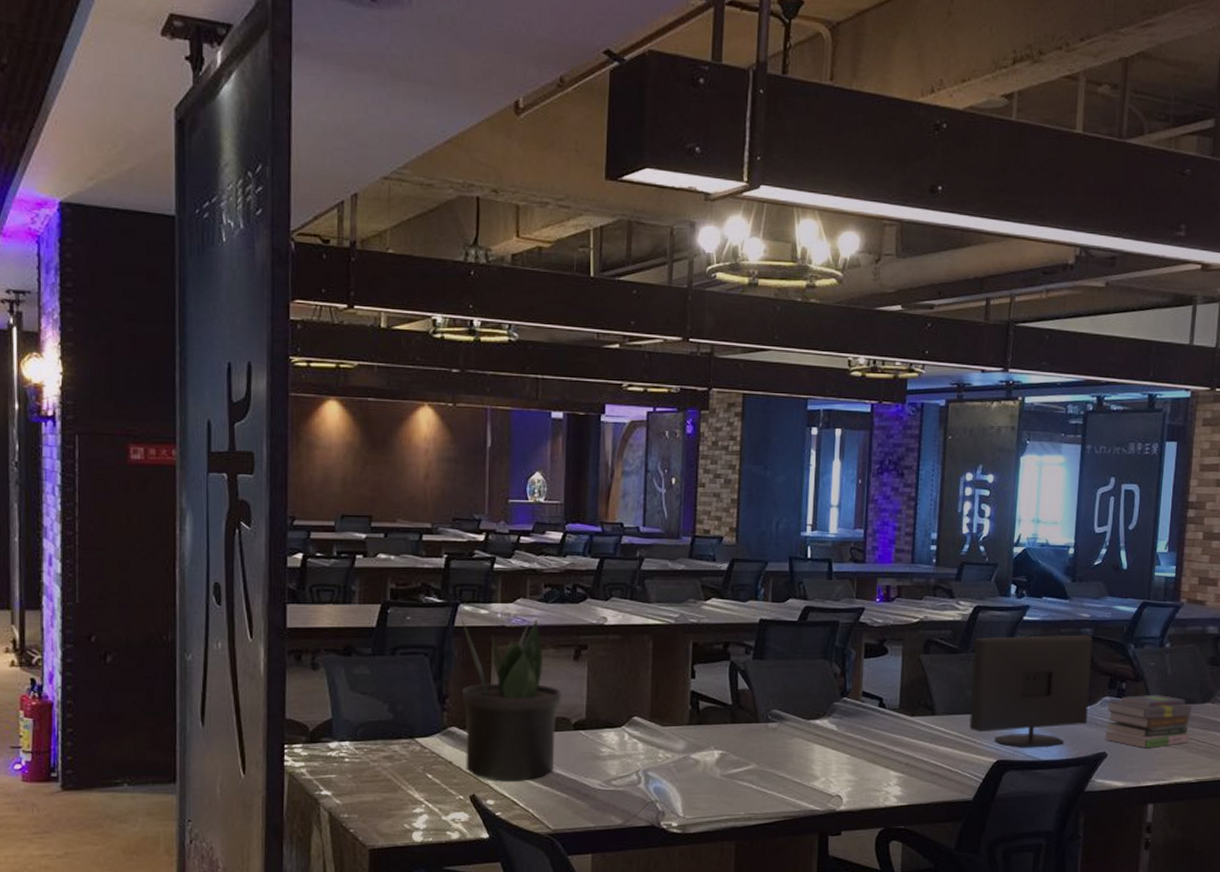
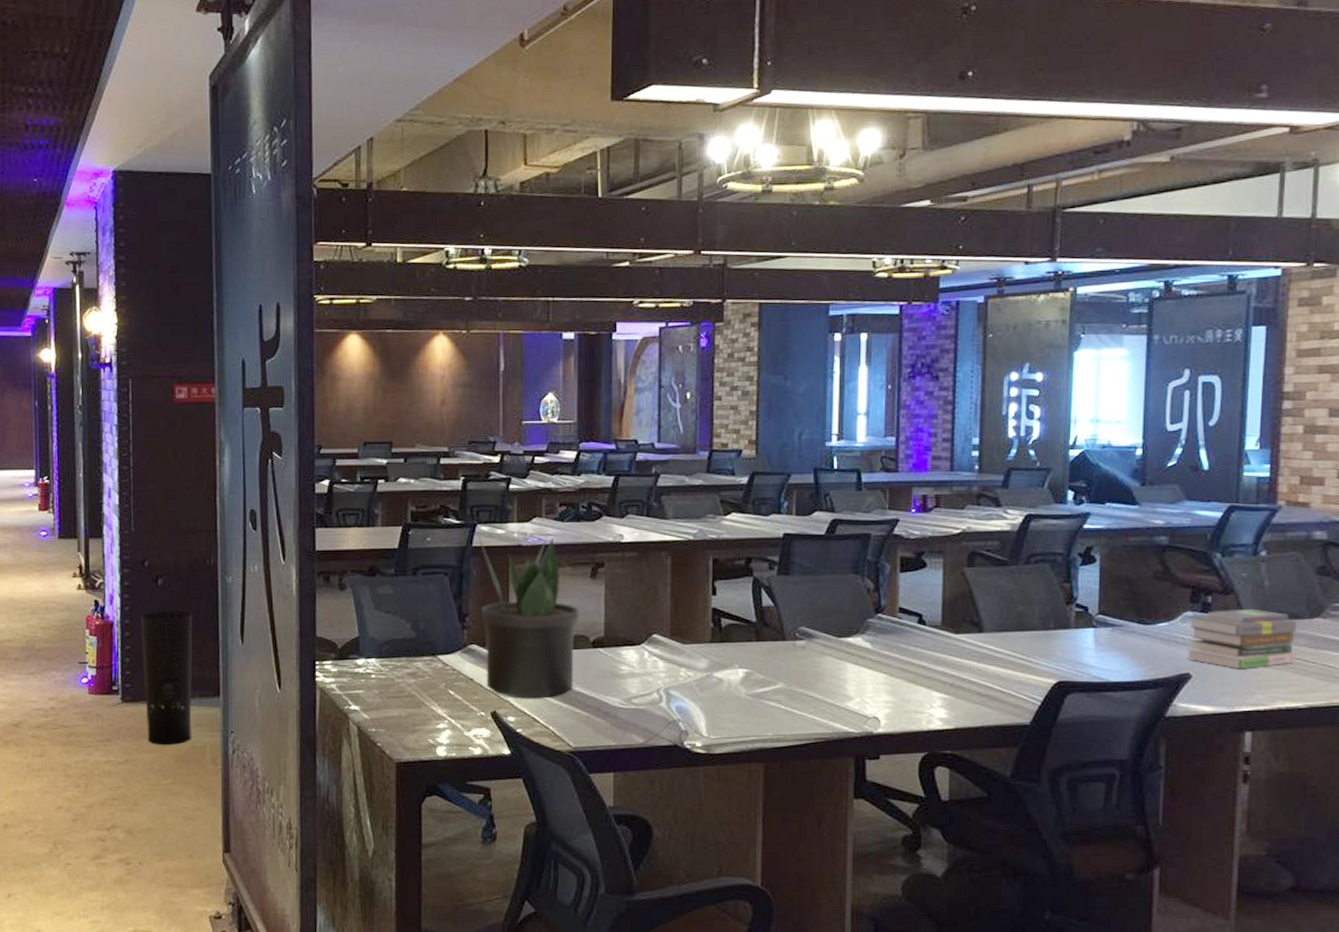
umbrella stand: none [85,690,146,837] -> present [140,610,193,746]
monitor: present [969,634,1093,749] -> none [1023,543,1169,670]

